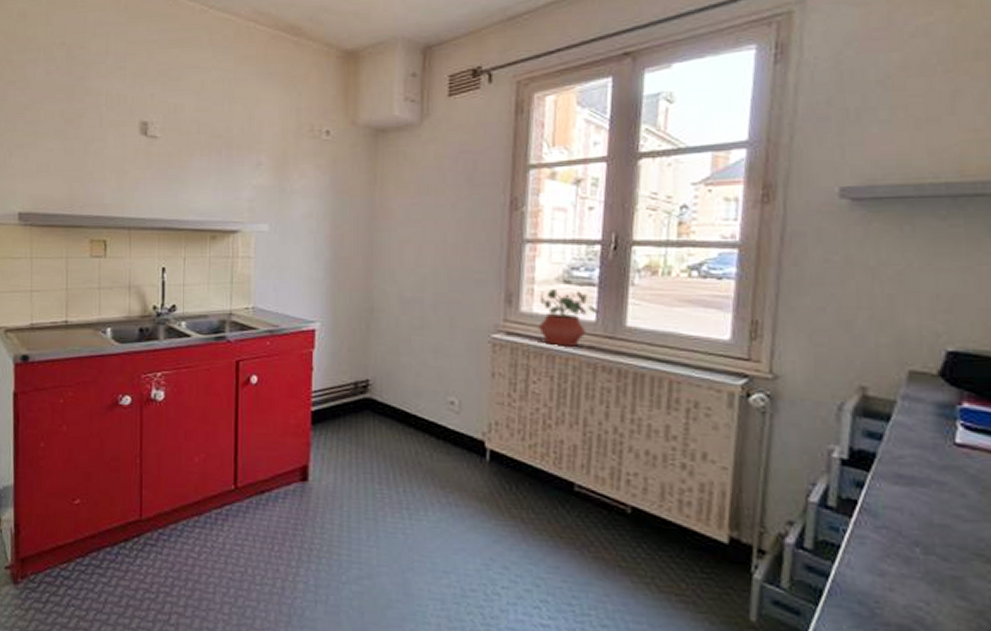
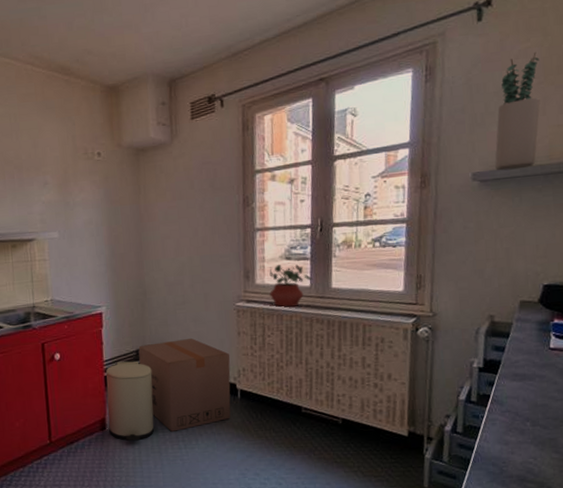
pedal bin: none [311,395,373,501] -> present [106,361,154,442]
cardboard box: none [358,374,479,495] -> present [138,338,231,432]
vase: none [875,29,948,187] -> present [495,51,540,171]

